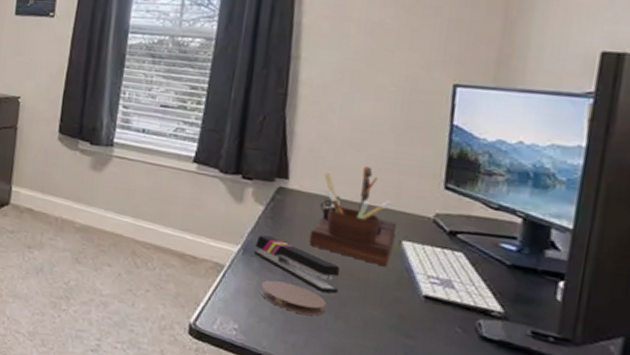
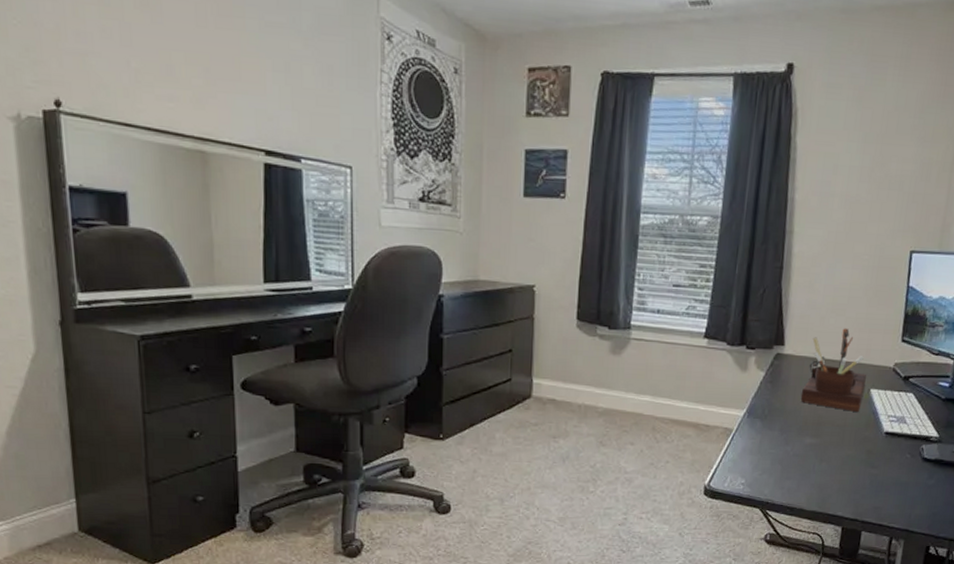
stapler: present [253,235,340,294] -> none [756,398,824,441]
coaster: present [260,280,326,316] -> none [762,437,814,462]

